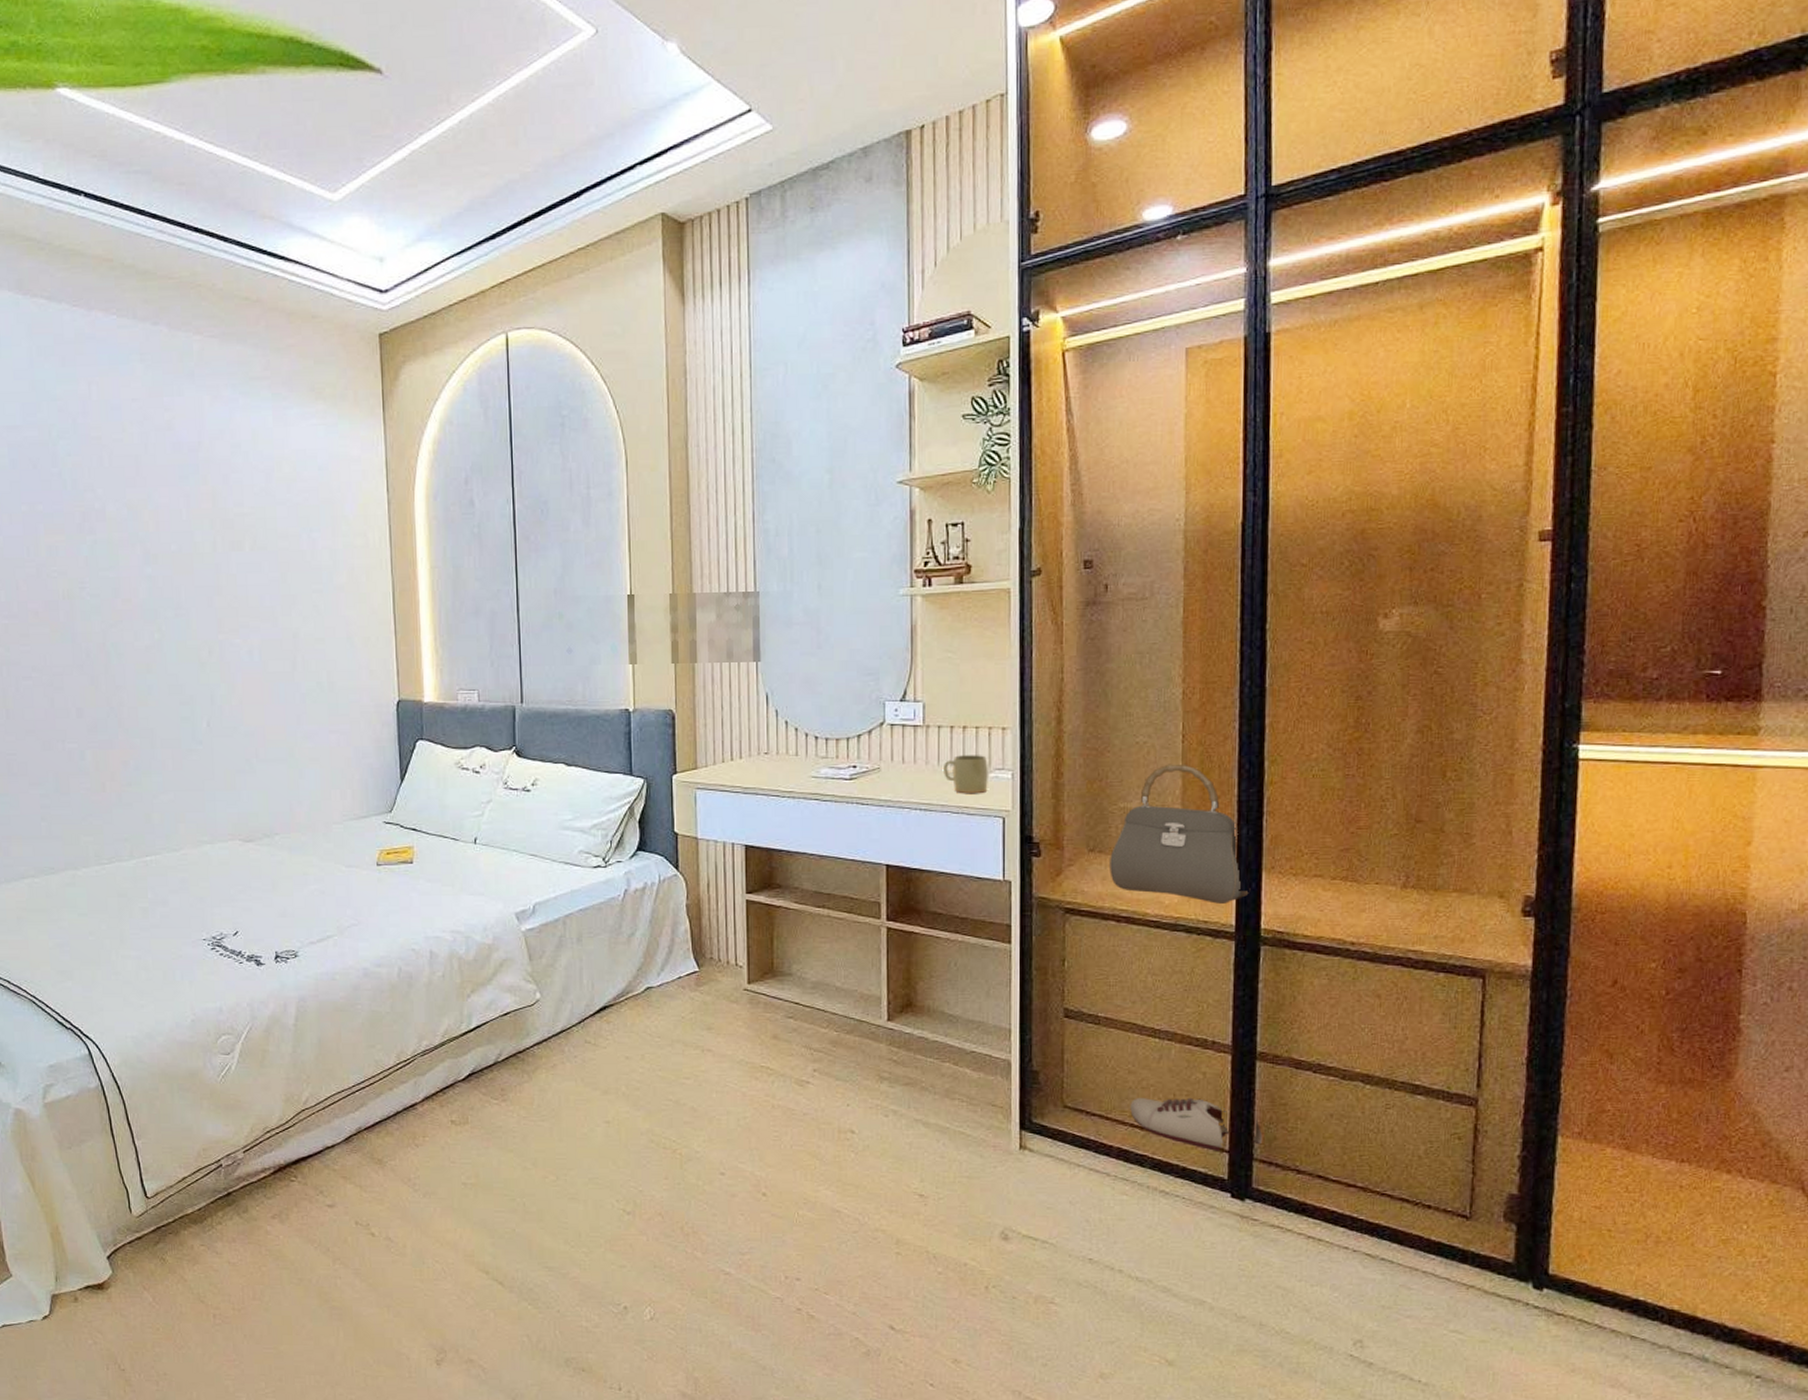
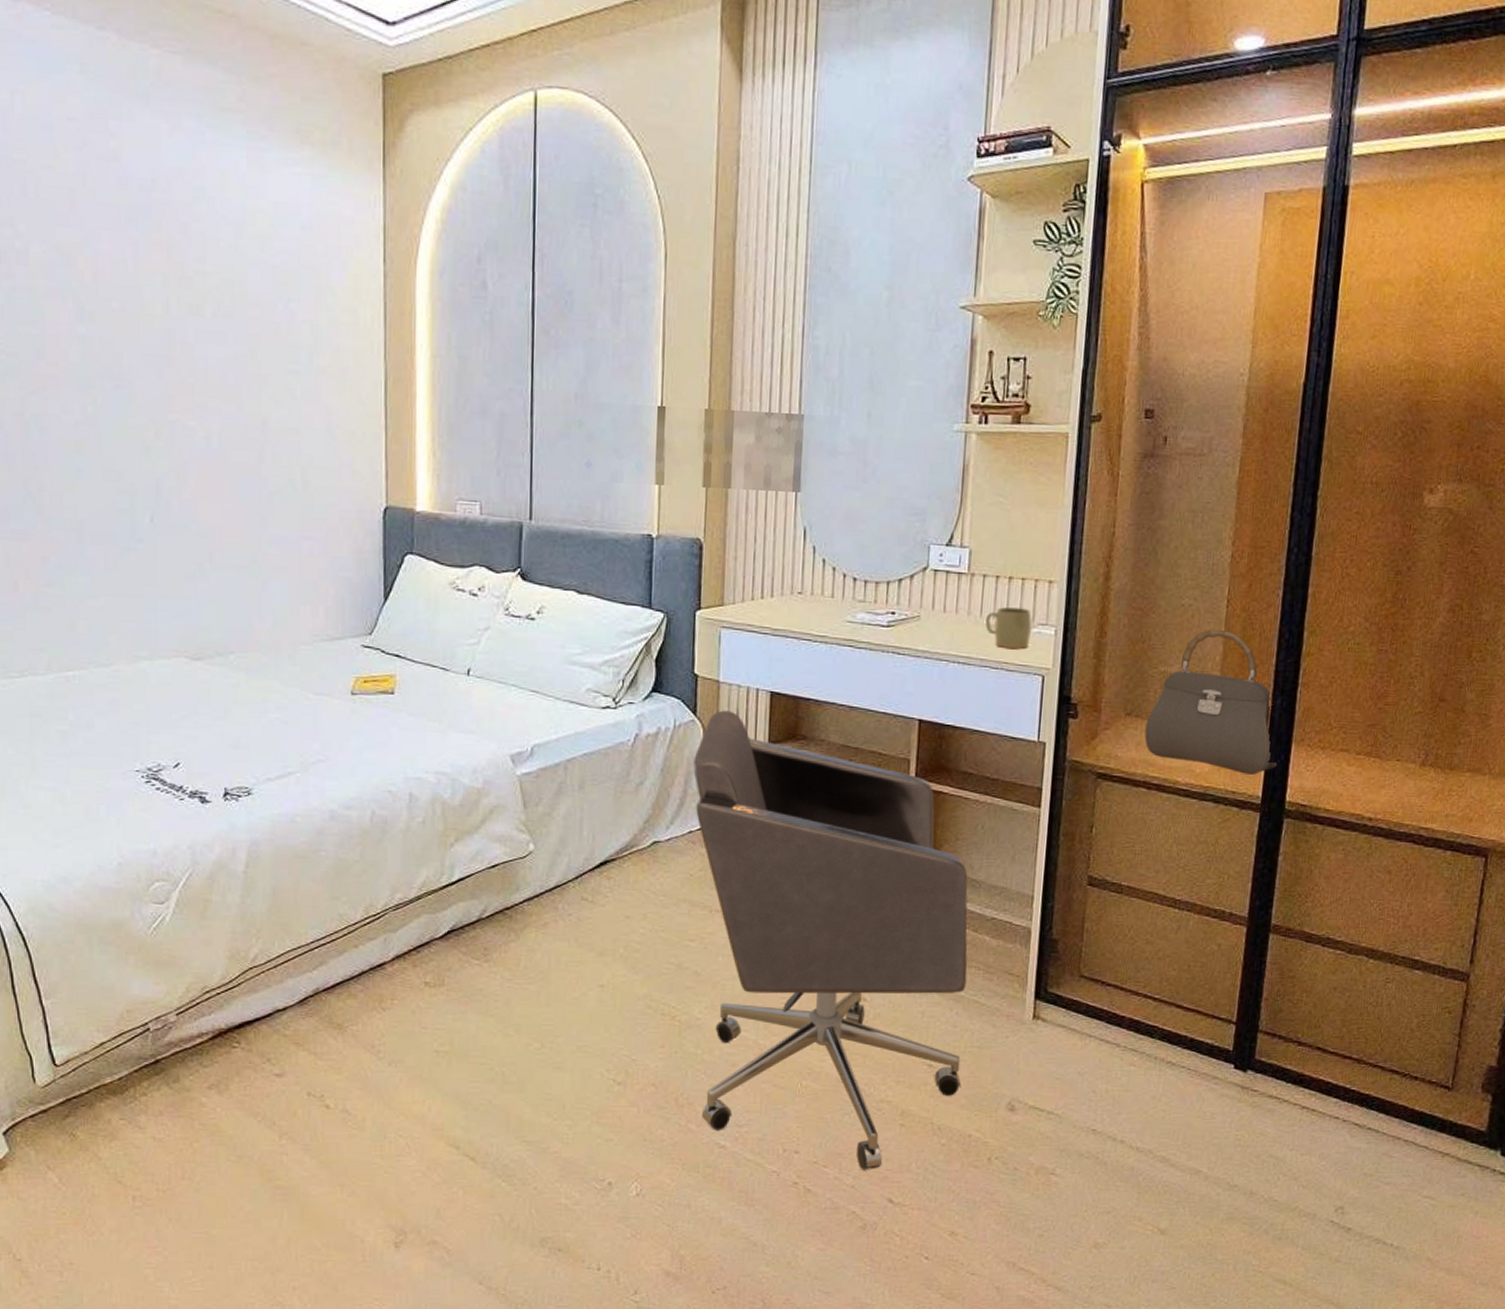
office chair: none [679,864,953,1298] -> present [693,710,968,1170]
shoe: present [1130,1097,1263,1151] -> none [1144,968,1270,1023]

